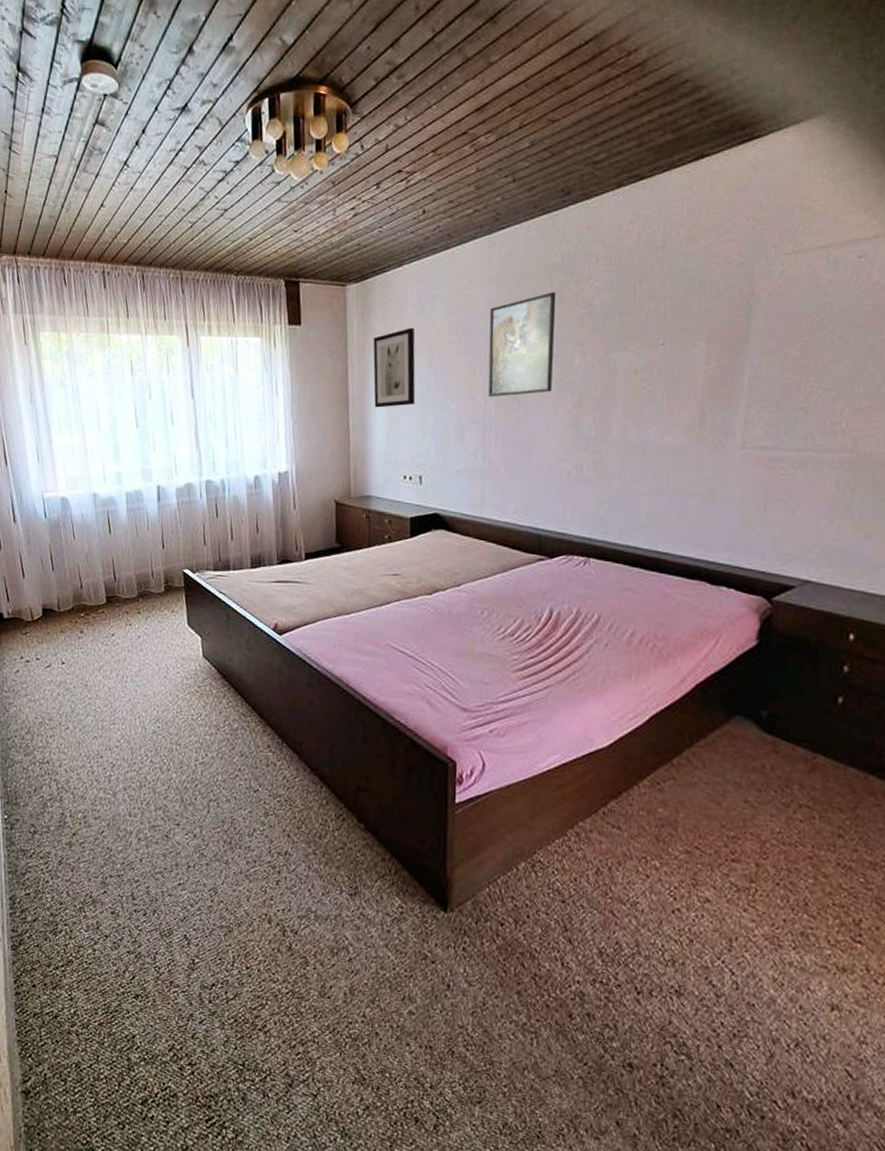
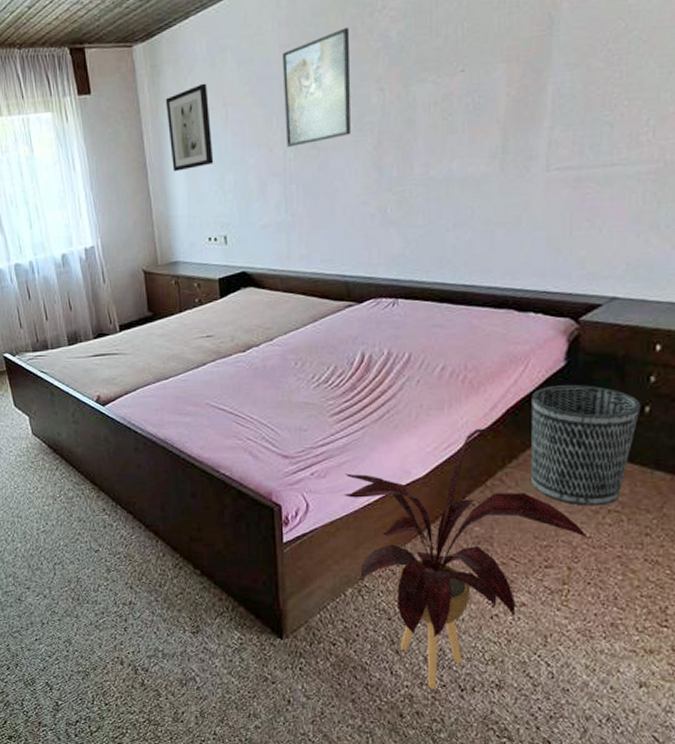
house plant: none [523,701,779,988] -> present [344,427,589,689]
wastebasket: none [719,664,834,799] -> present [531,384,641,506]

